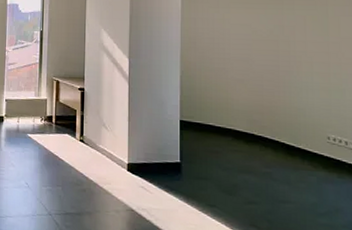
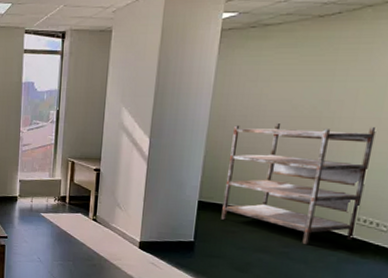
shelving unit: none [203,46,328,164] -> present [221,123,376,244]

